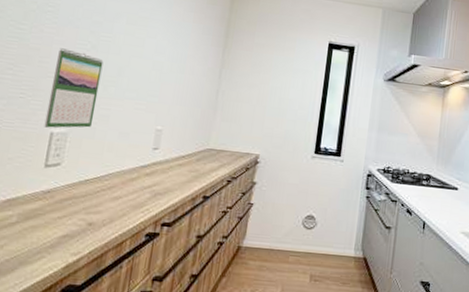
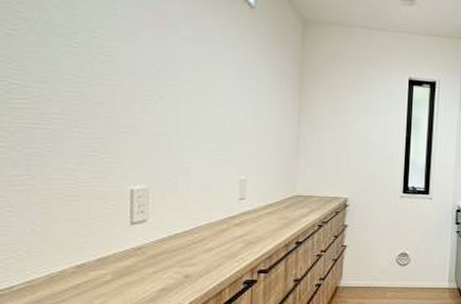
calendar: present [44,48,104,128] -> none [122,101,174,185]

